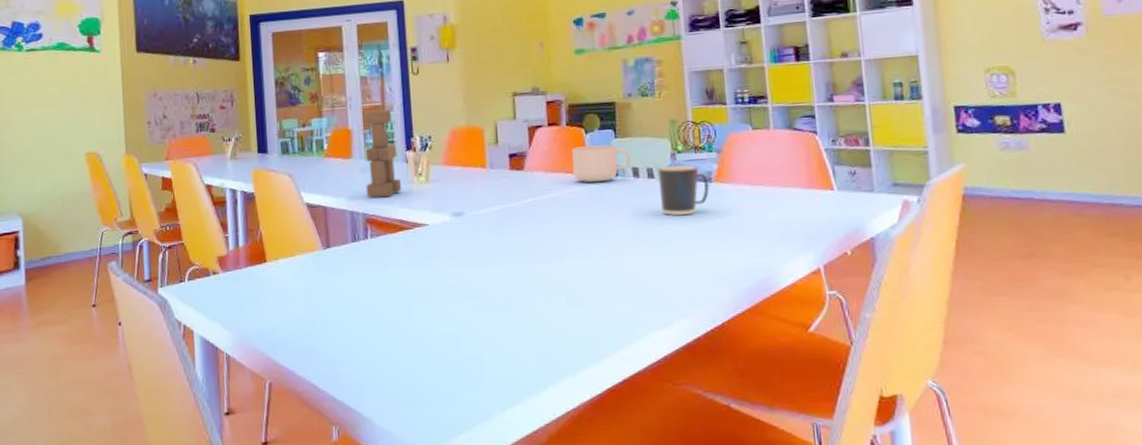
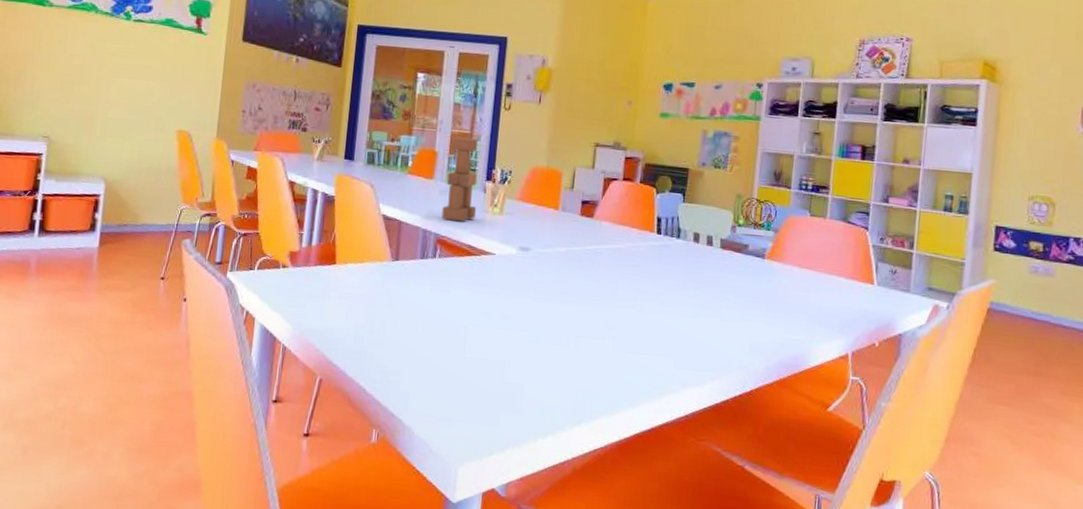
cup: present [571,145,631,183] -> none [638,204,695,242]
mug: present [657,165,710,215] -> none [714,237,763,285]

